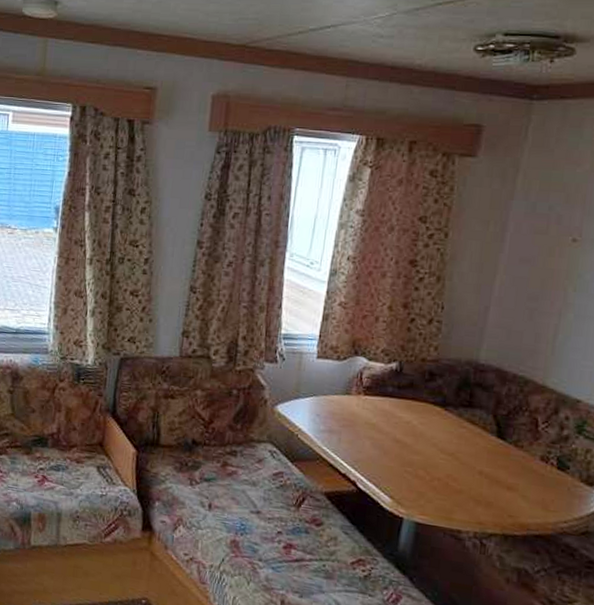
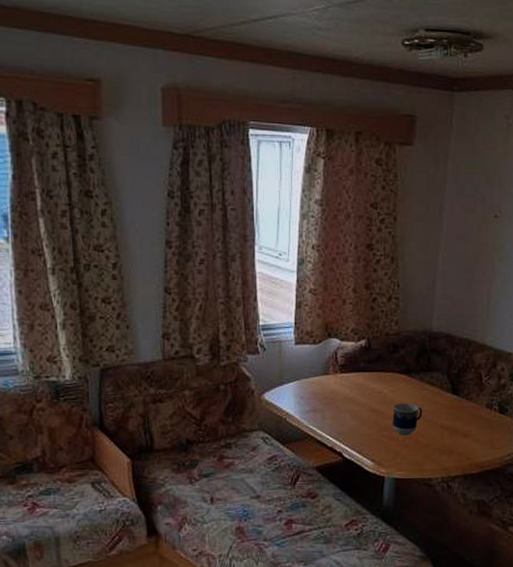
cup: none [419,437,458,476] -> present [393,403,423,435]

